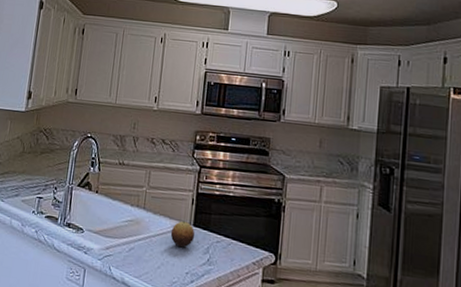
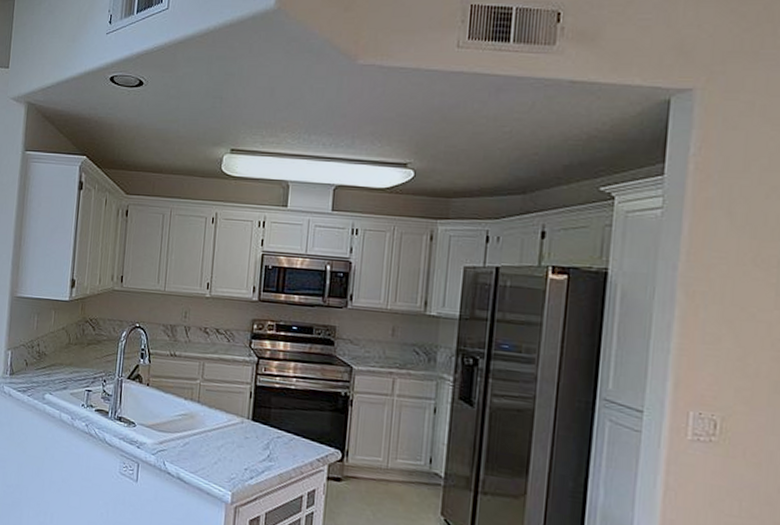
fruit: present [170,221,195,248] -> none [227,415,254,443]

